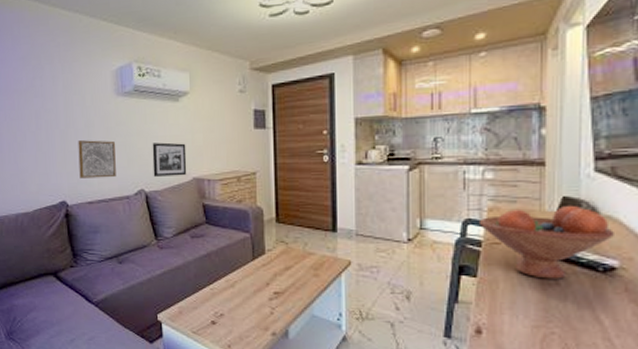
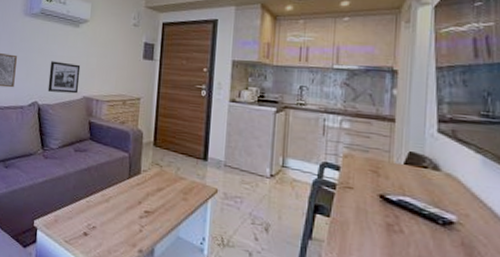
fruit bowl: present [480,205,614,279] -> none [335,158,453,228]

